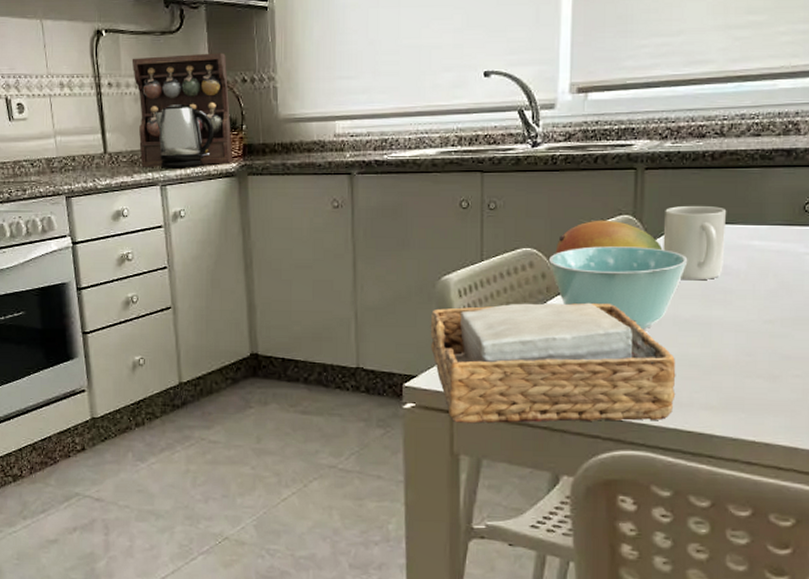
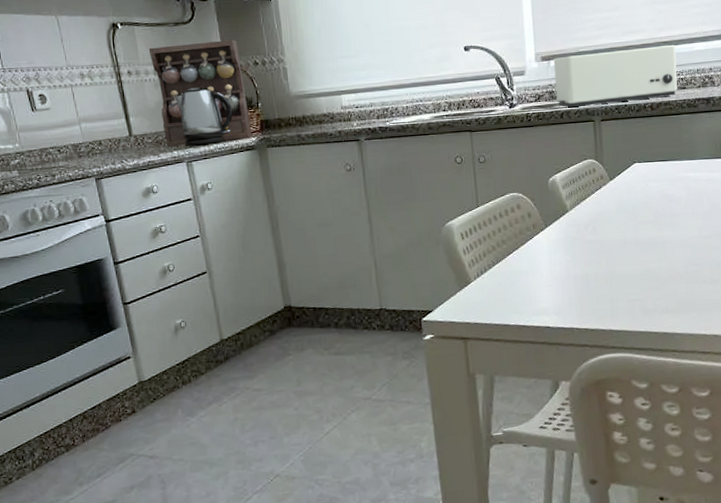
napkin holder: present [430,302,676,424] -> none [439,233,643,347]
bowl: present [548,246,688,330] -> none [532,184,642,253]
fruit: present [555,220,663,254] -> none [537,164,621,196]
toaster: none [591,80,753,151] -> present [553,44,678,108]
mug: present [663,205,727,281] -> none [620,147,669,209]

